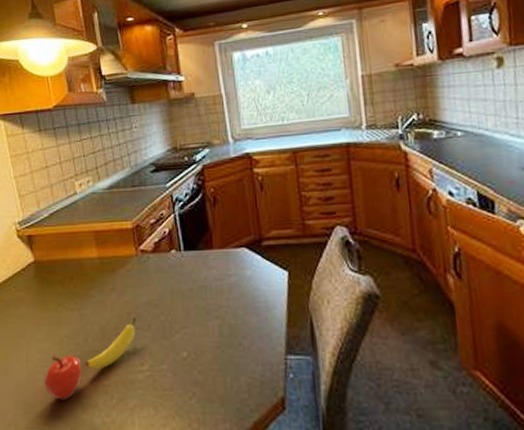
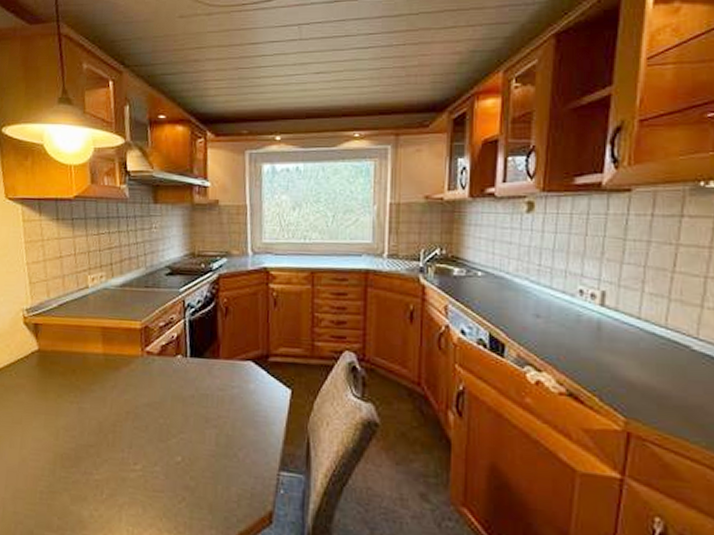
fruit: present [45,317,137,400] -> none [36,416,136,490]

